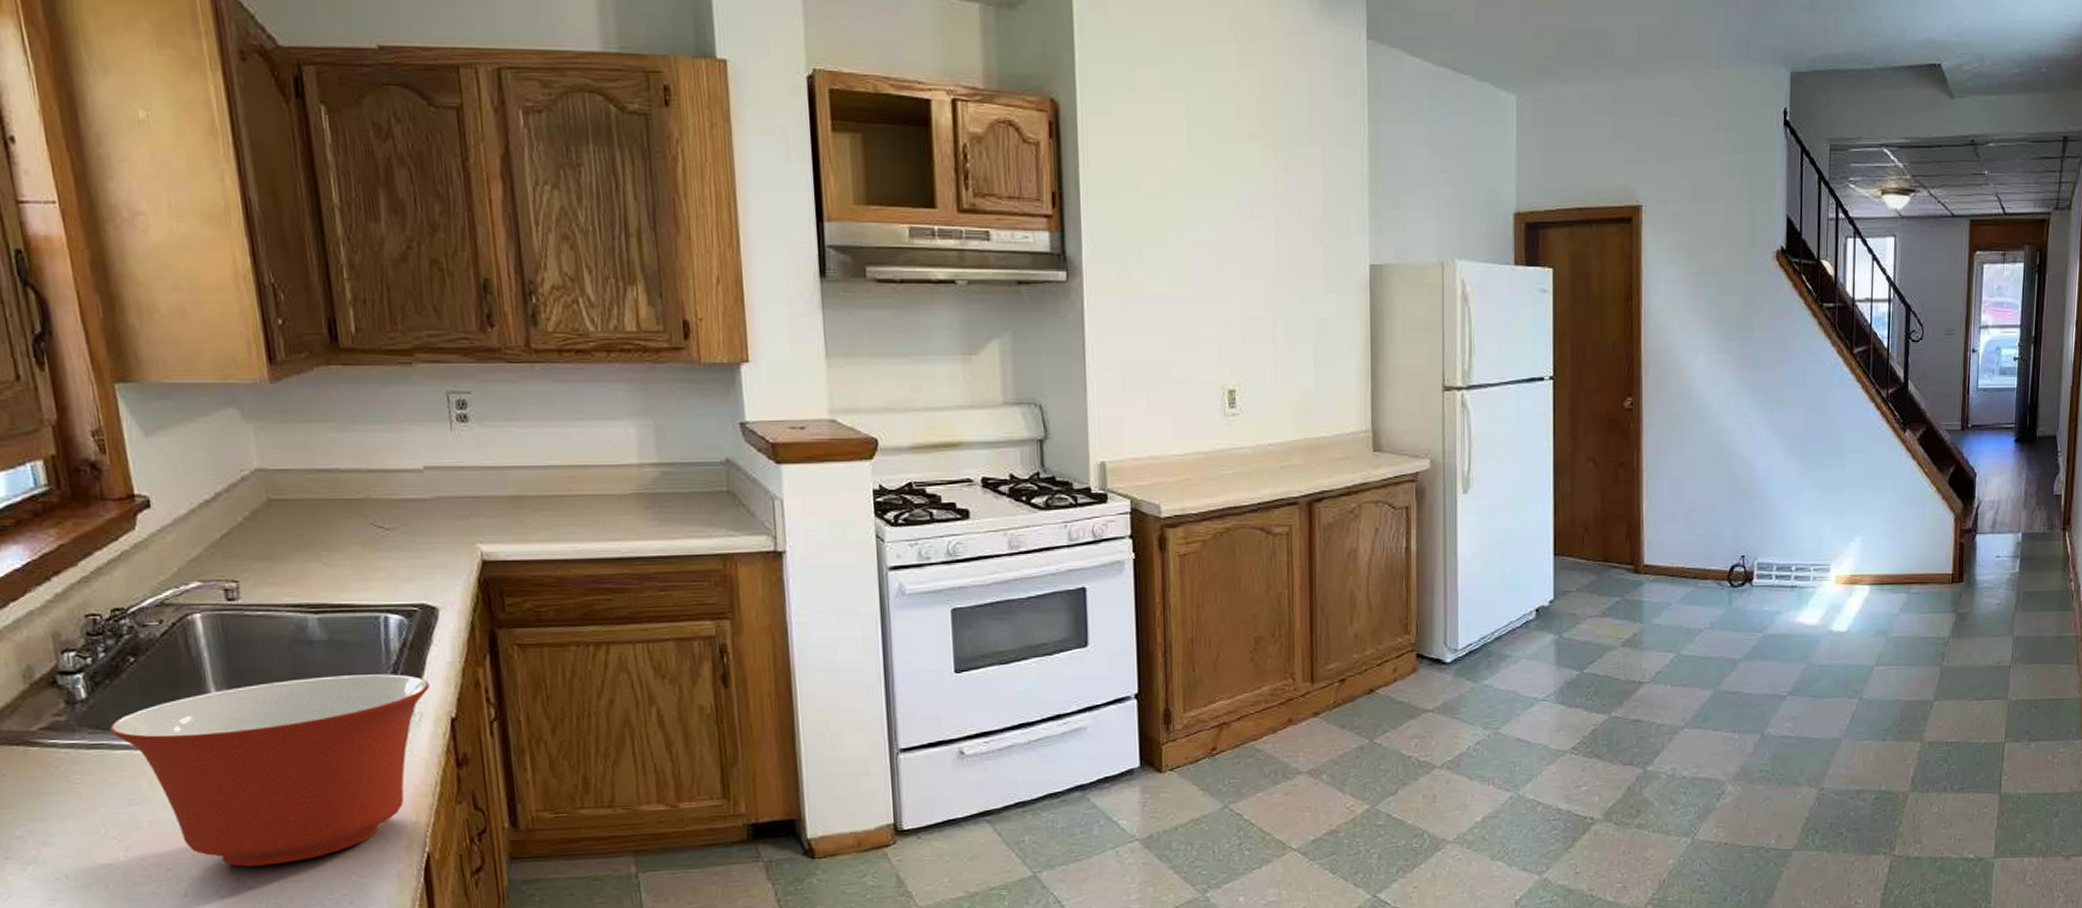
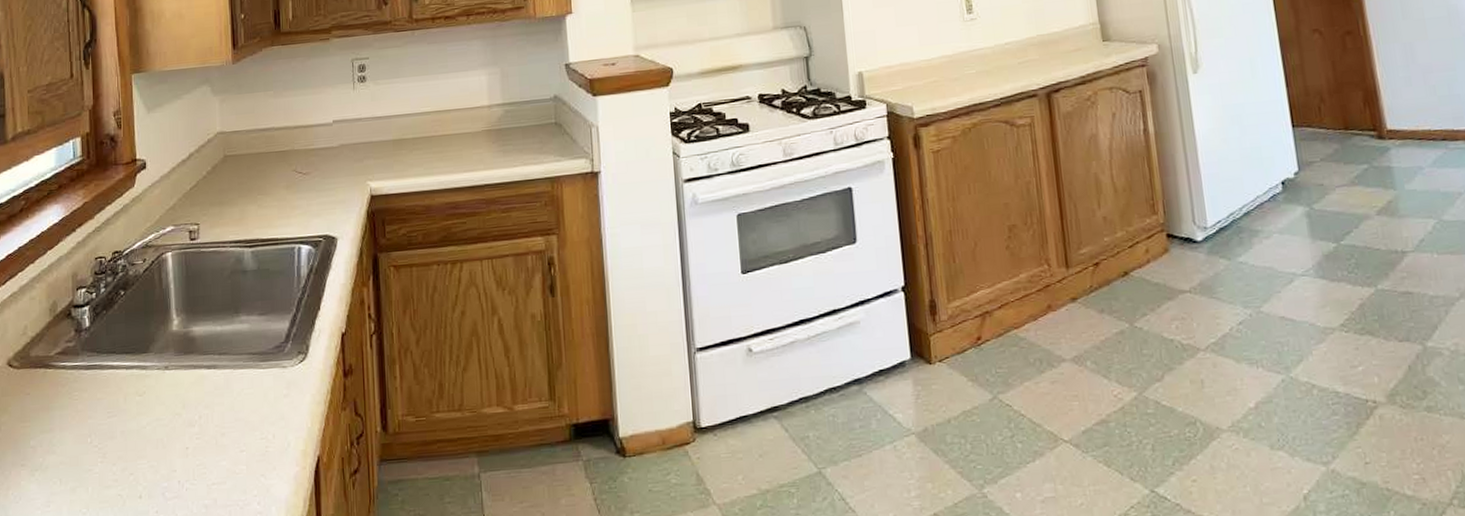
mixing bowl: present [109,674,430,867] -> none [101,296,328,471]

